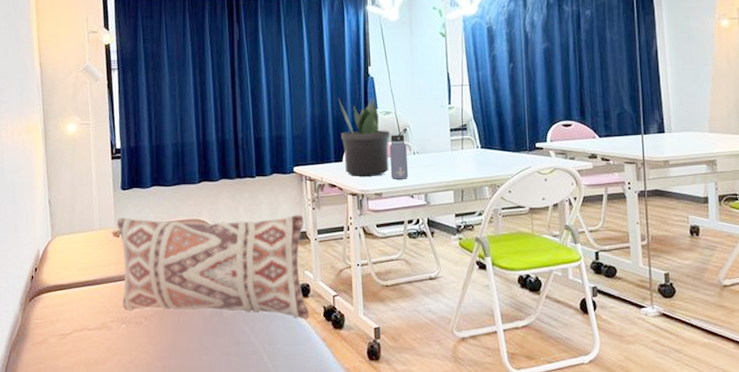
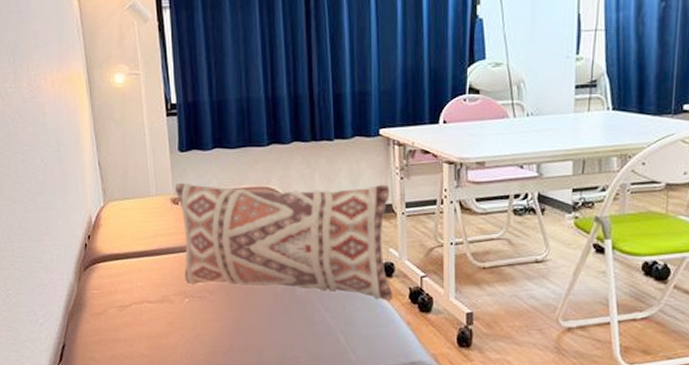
planter: present [338,97,390,176] -> none [437,45,500,142]
water bottle: present [389,128,409,179] -> none [496,83,521,146]

